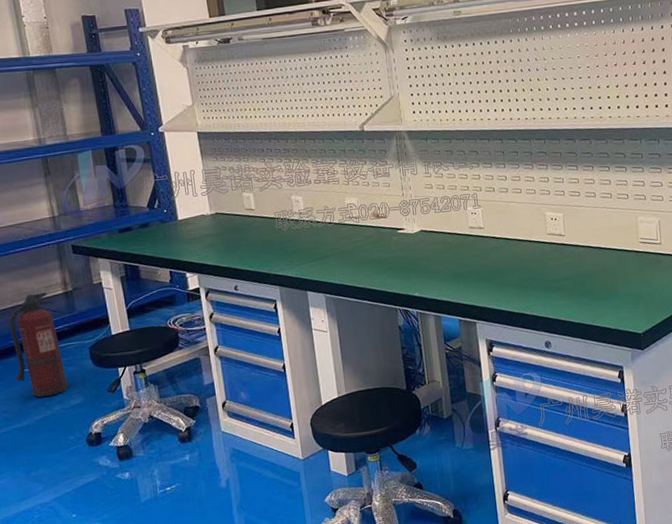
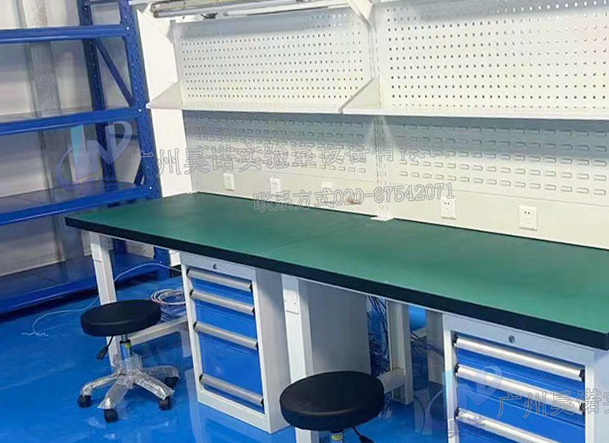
fire extinguisher: present [9,292,69,397] -> none [9,261,62,360]

